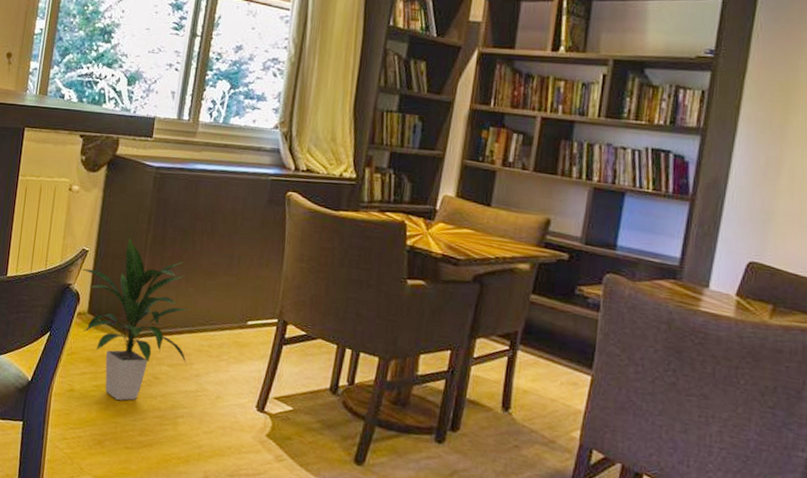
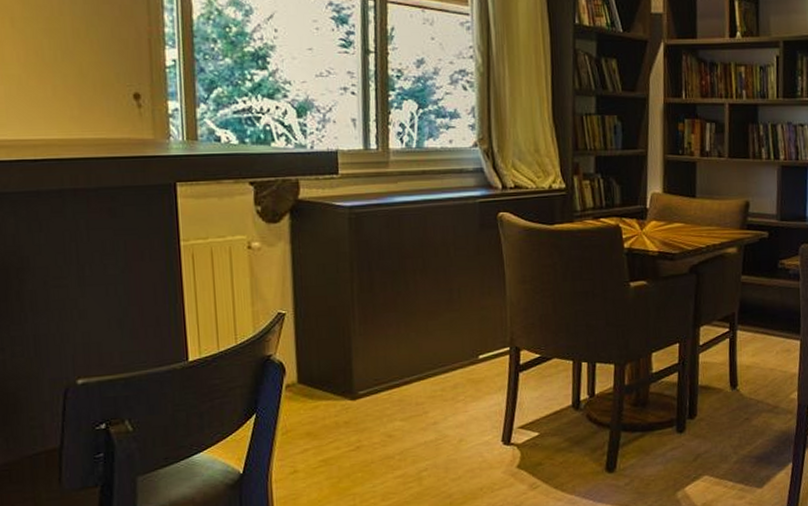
indoor plant: present [80,238,190,401] -> none [279,291,420,471]

